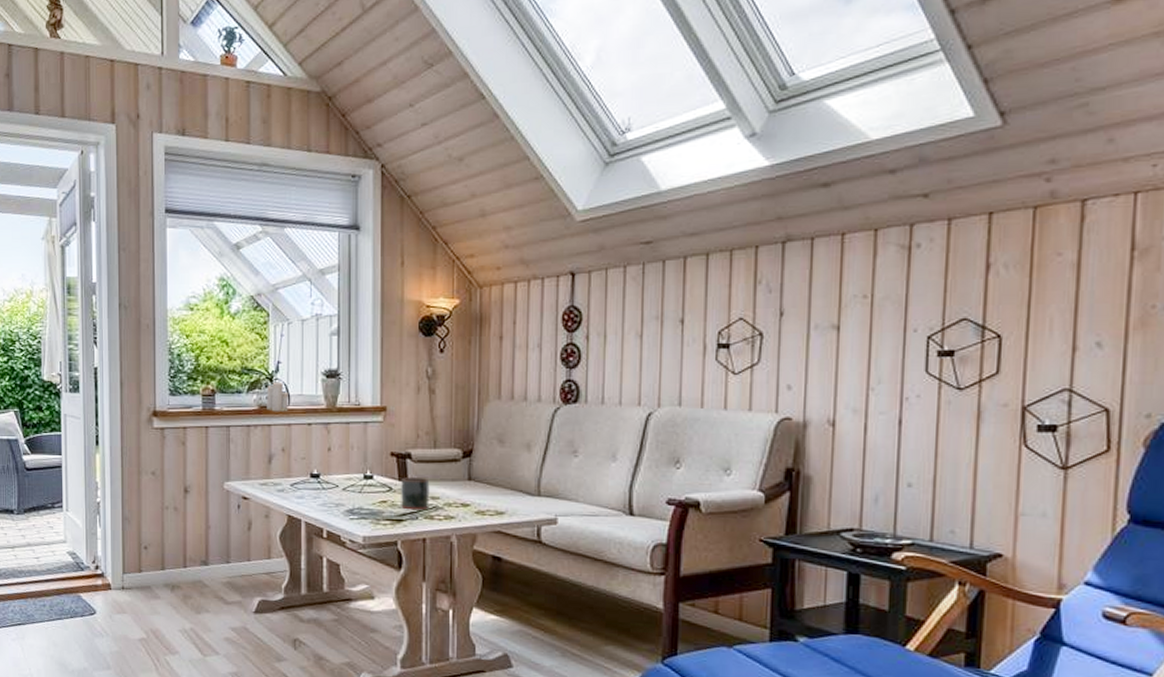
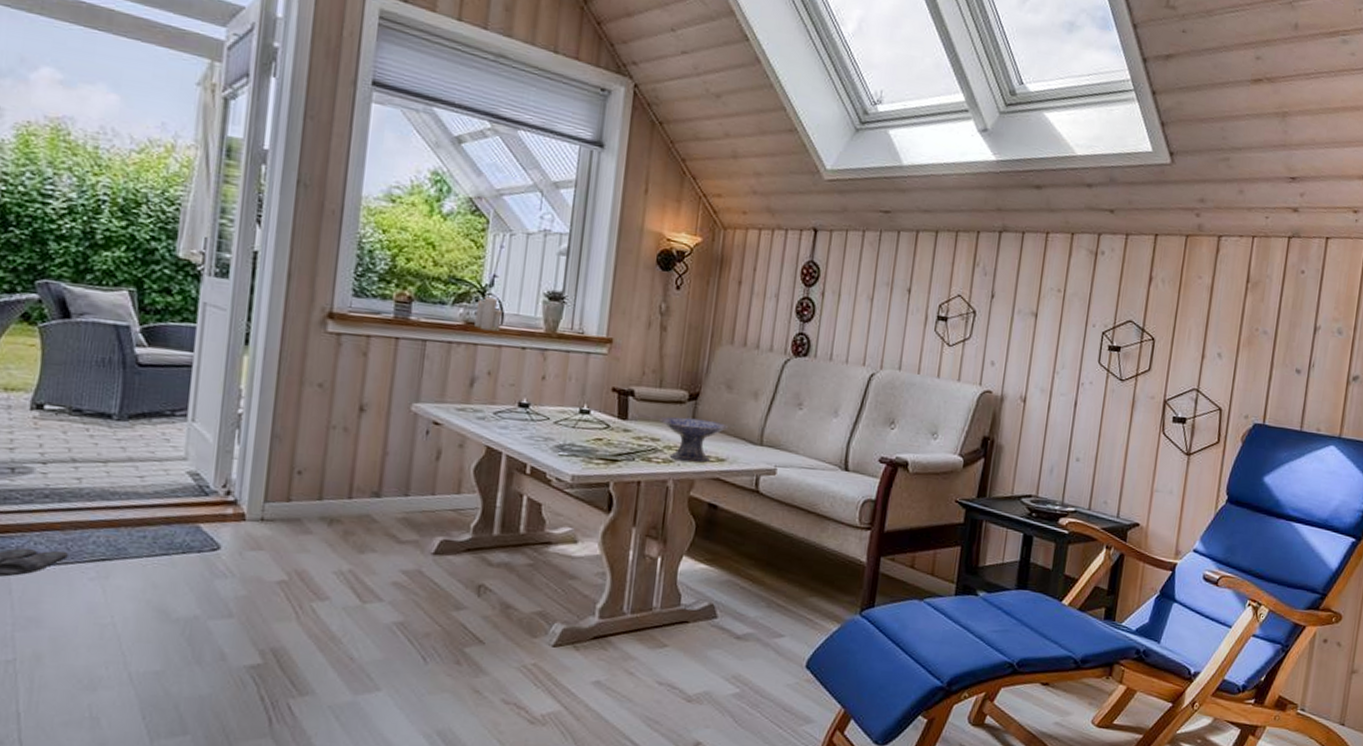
mug: present [401,477,430,510] -> none [617,415,651,451]
decorative bowl: none [437,474,505,518] -> present [659,417,729,464]

